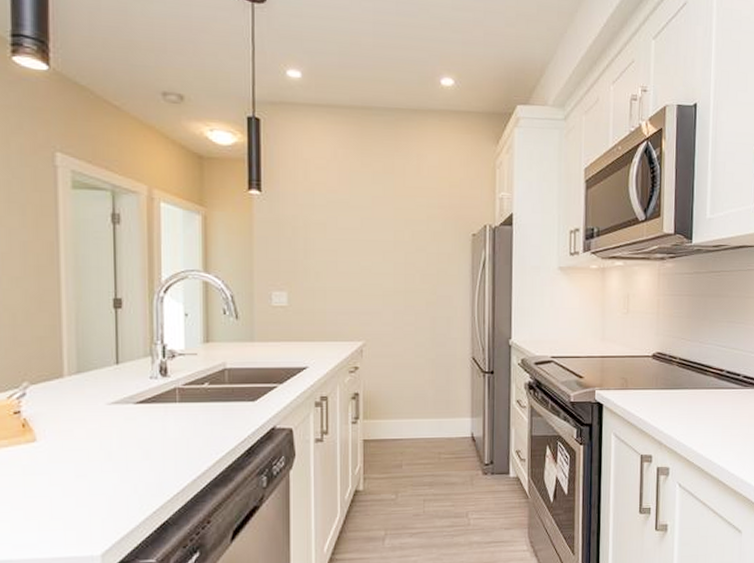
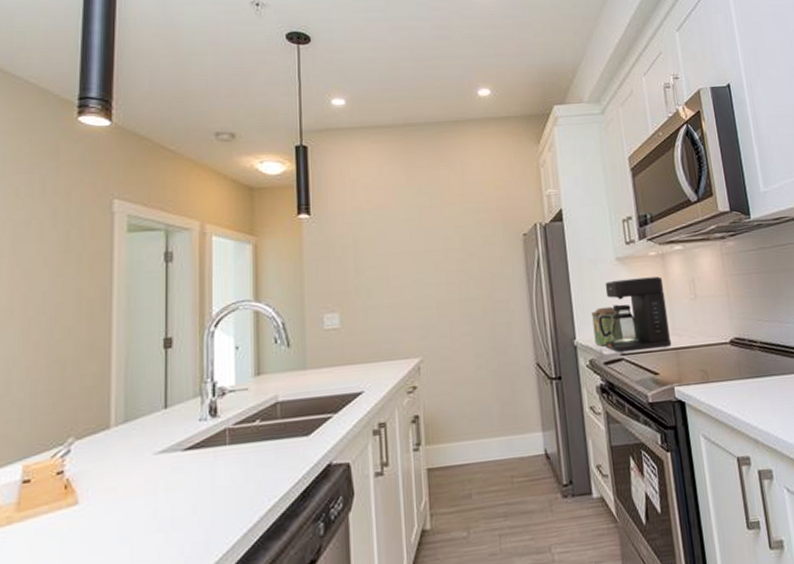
canister: none [528,312,552,348] -> present [592,306,616,347]
coffee maker: none [534,288,600,356] -> present [598,276,672,353]

